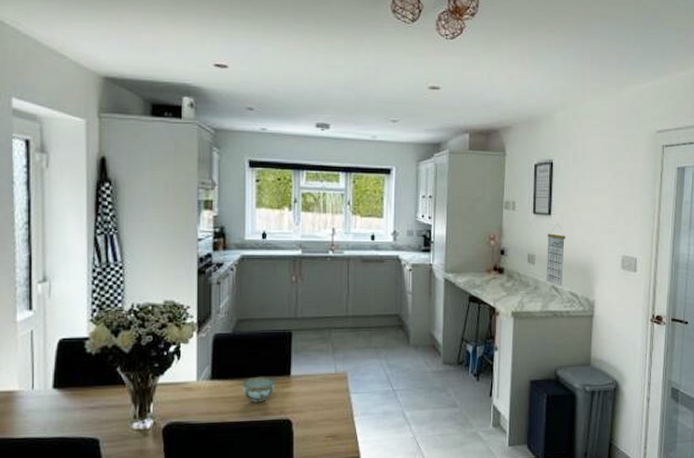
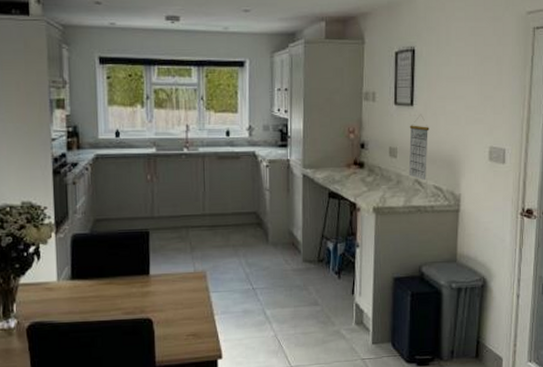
bowl: present [242,376,276,403] -> none [101,275,136,302]

